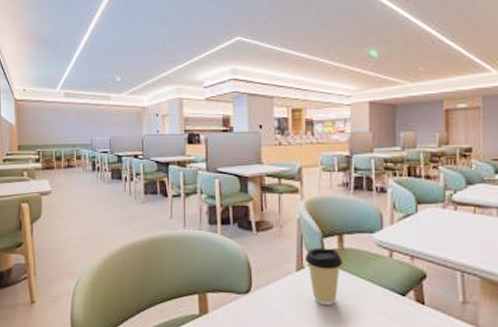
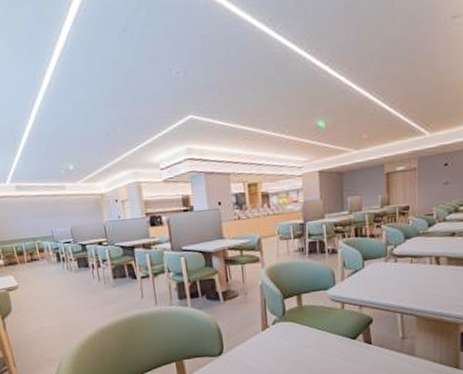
coffee cup: present [304,247,343,306] -> none [268,307,302,357]

